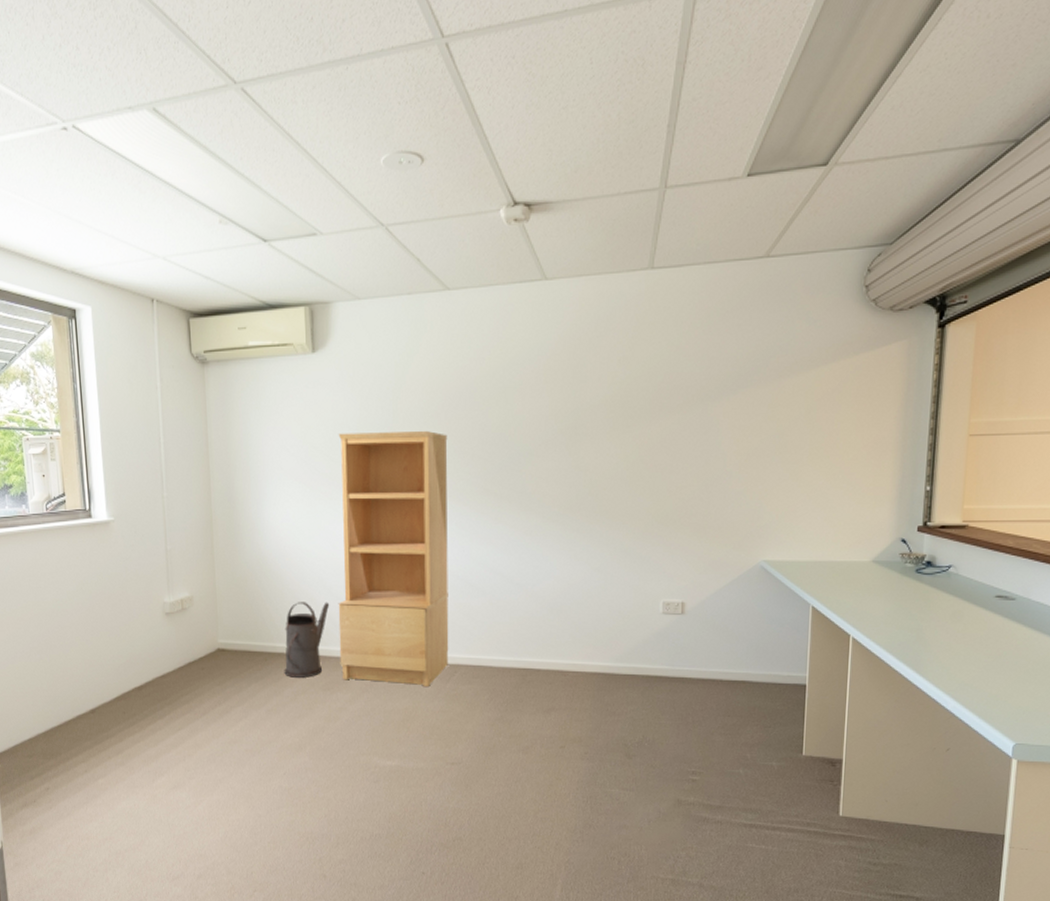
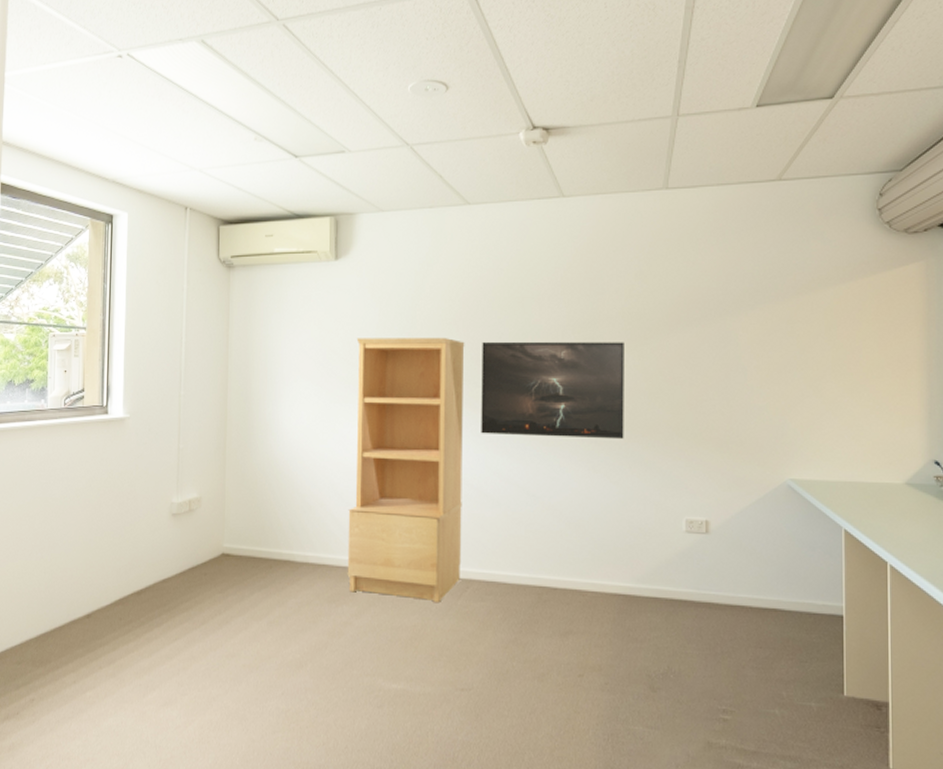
watering can: present [284,602,330,678] -> none [289,507,340,588]
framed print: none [464,430,607,528] -> present [481,341,624,440]

